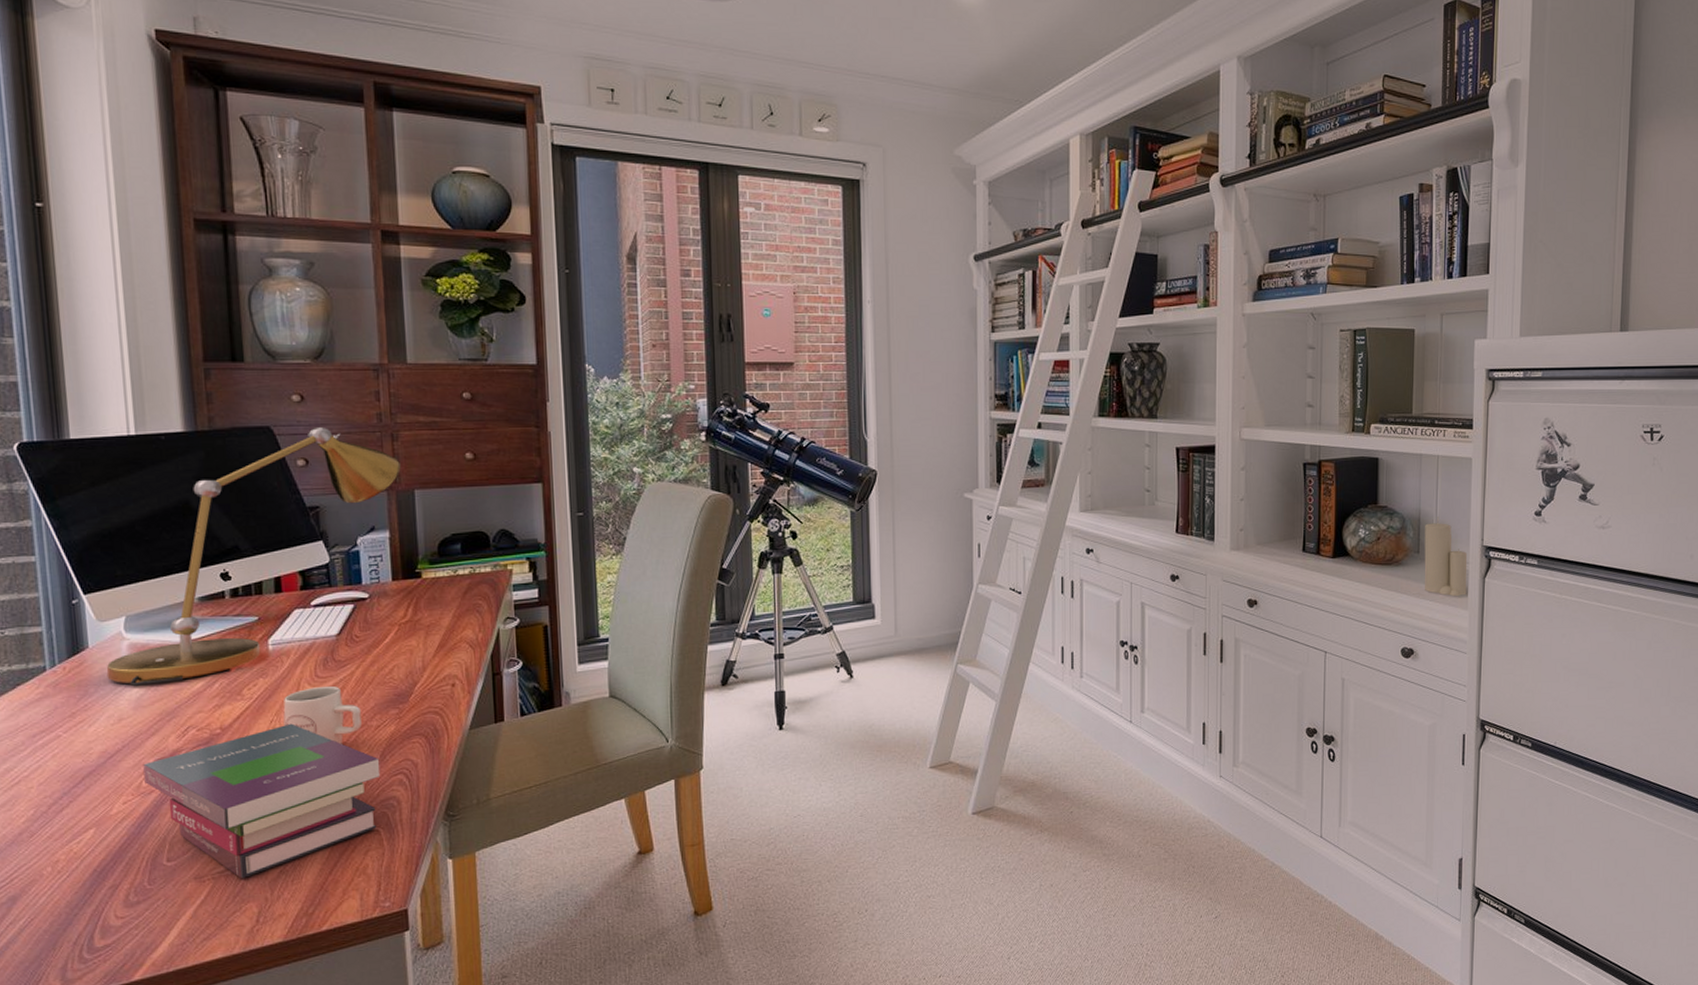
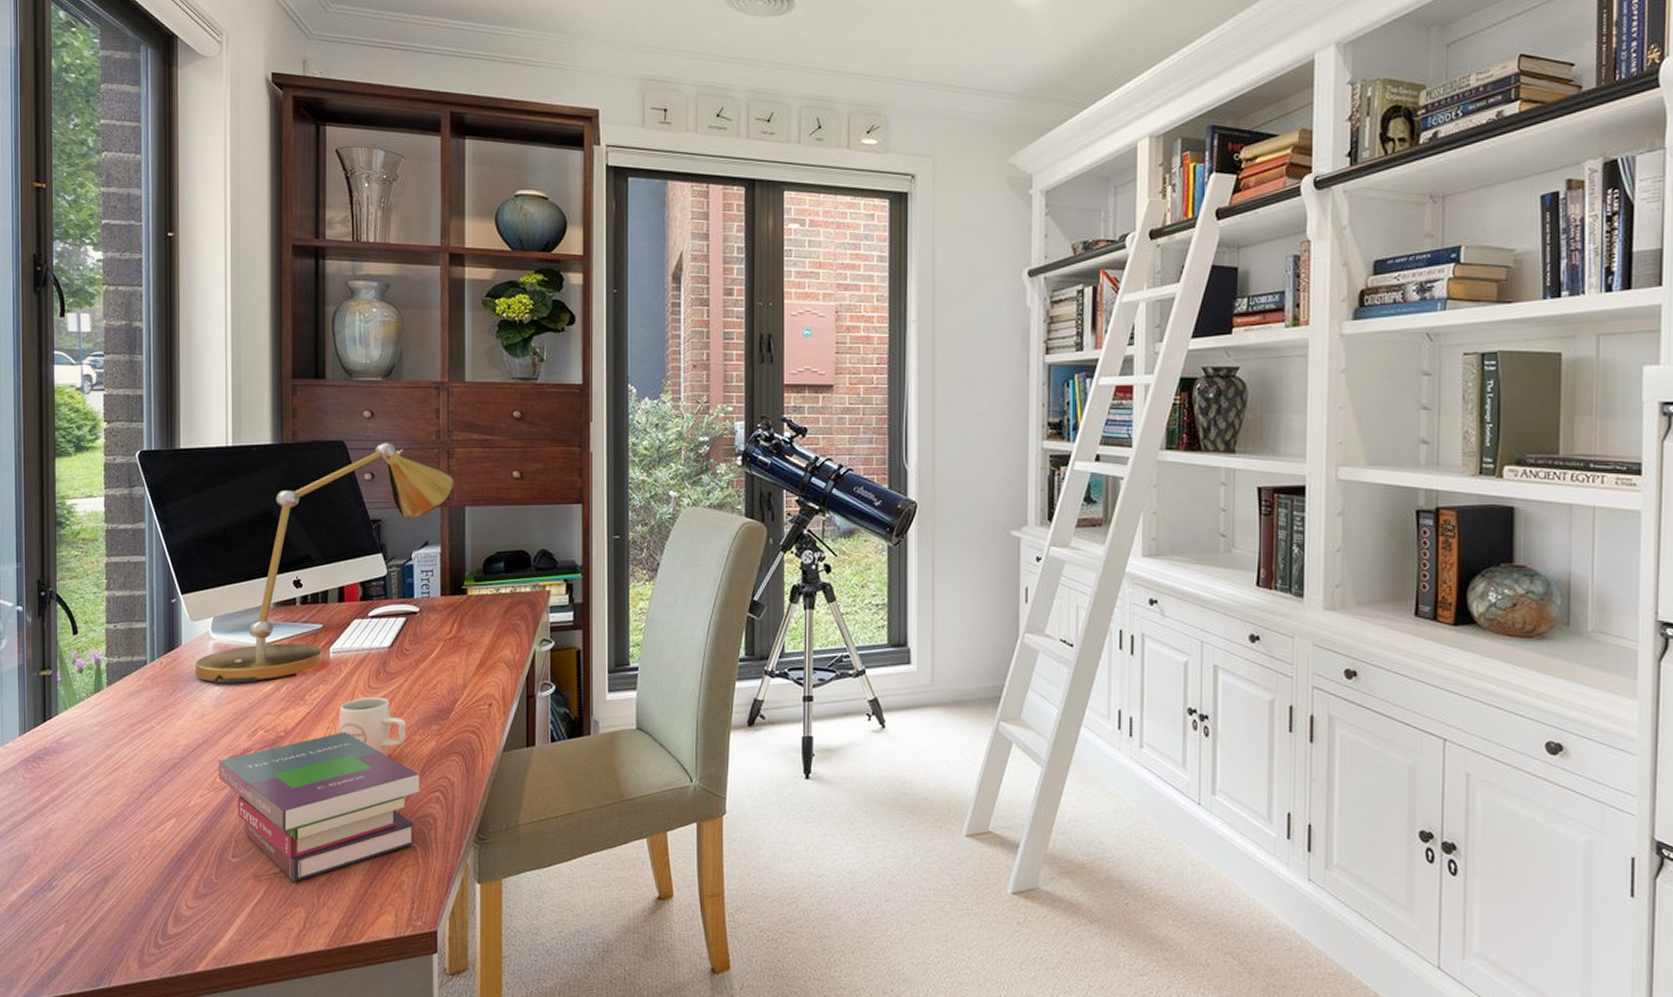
candle: present [1424,517,1468,597] -> none [1576,582,1636,683]

